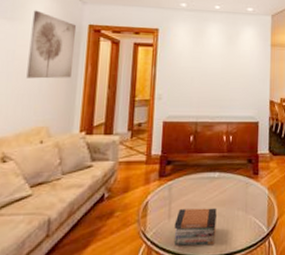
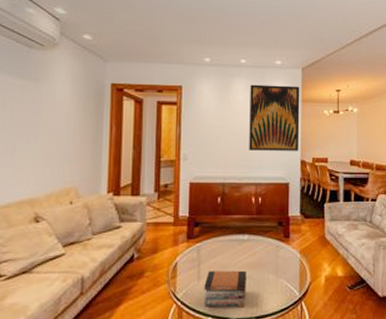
wall art: present [26,10,77,79] -> none [53,70,100,140]
wall art: none [221,29,270,92] -> present [249,84,300,151]

